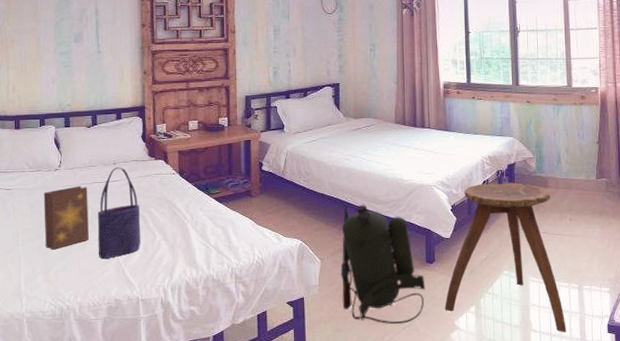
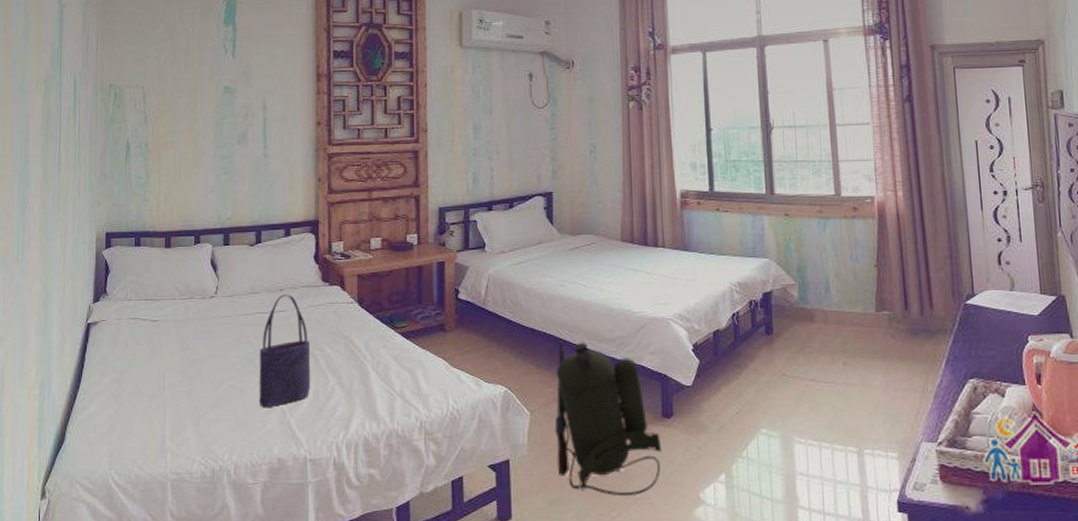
book: present [43,186,89,250] -> none [195,317,249,396]
stool: present [445,183,567,333] -> none [686,316,844,512]

